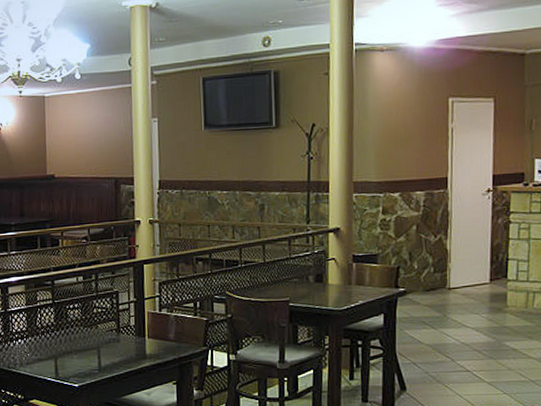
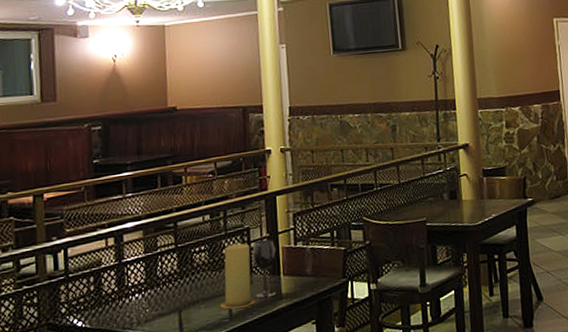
candle: none [91,304,122,362] -> present [220,243,255,309]
wine glass: none [120,303,142,356] -> present [252,239,276,299]

